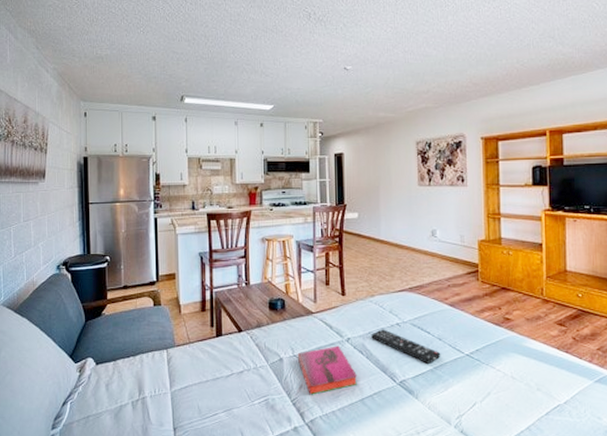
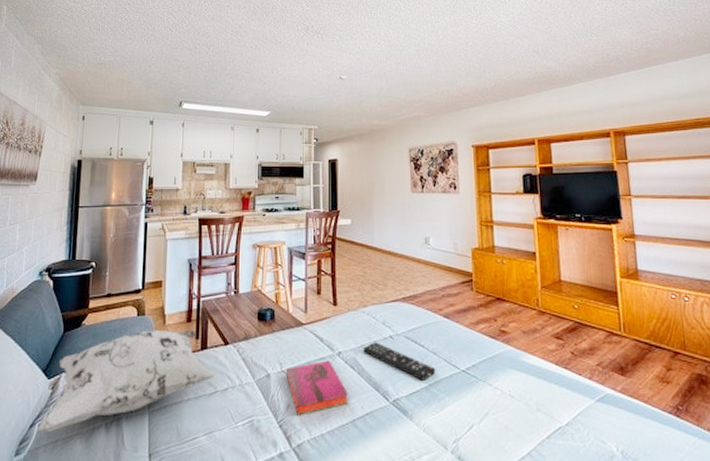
decorative pillow: none [70,319,233,409] -> present [37,330,217,432]

